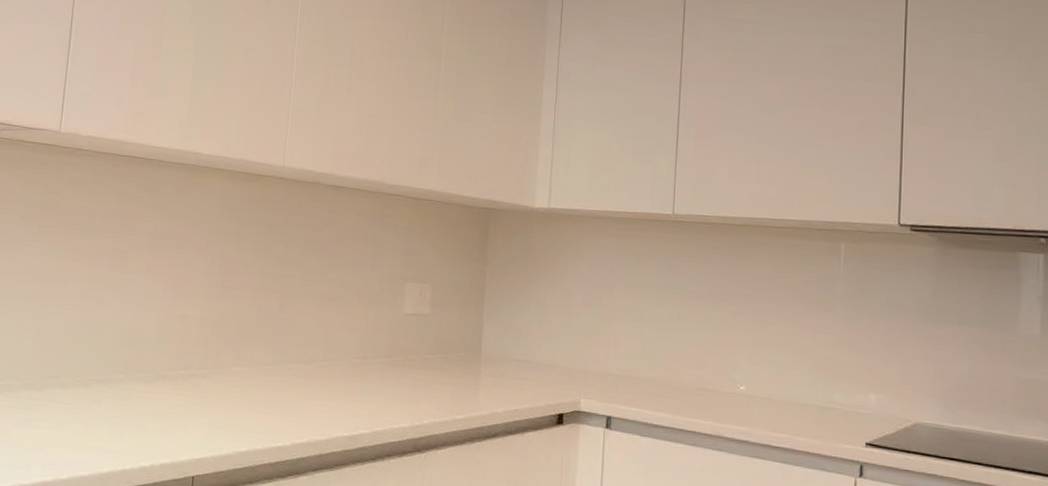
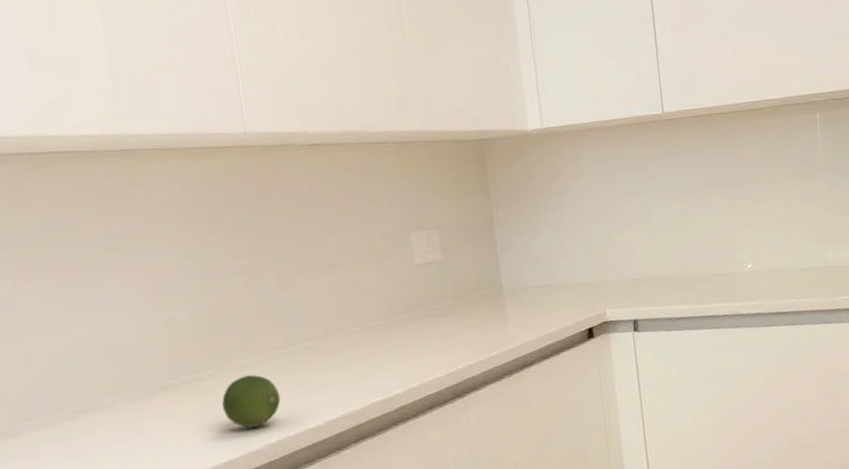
fruit: none [207,382,258,433] -> present [222,375,281,428]

